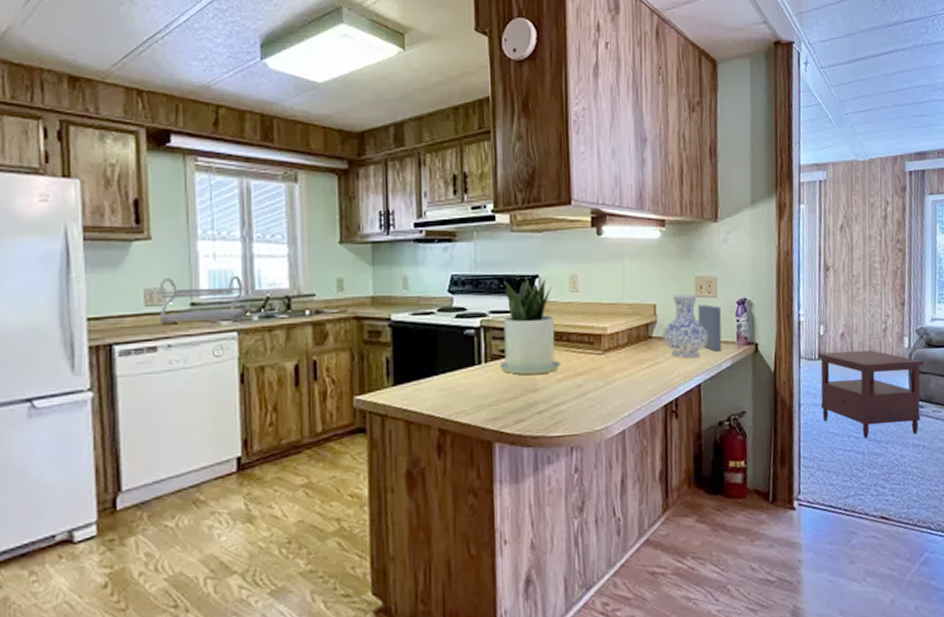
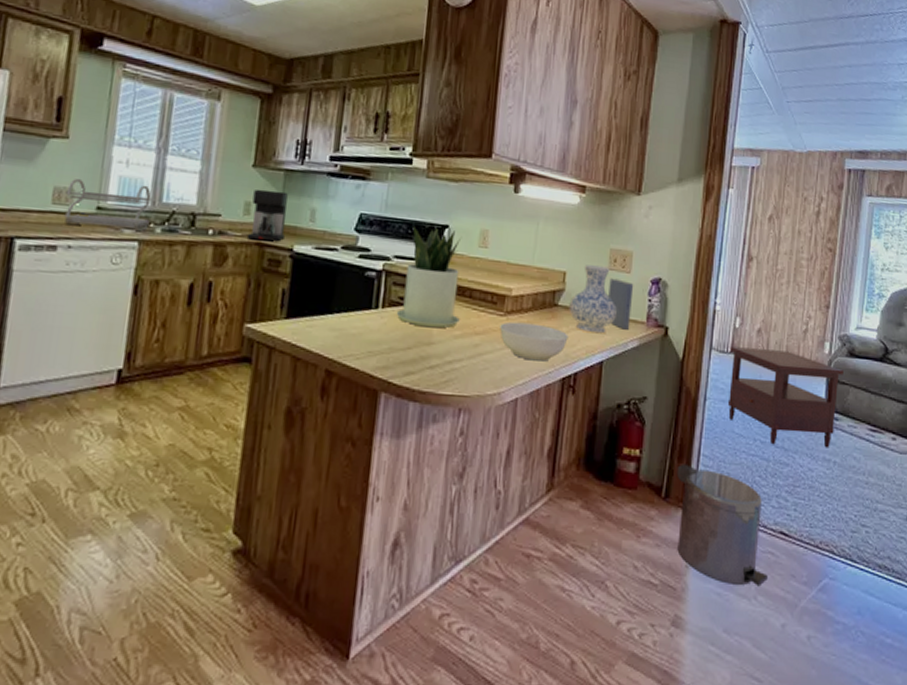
coffee maker: none [343,263,380,315] -> present [246,189,288,243]
bowl: none [600,357,666,393] -> present [499,321,569,362]
trash can: none [780,467,874,571] -> present [676,463,768,587]

